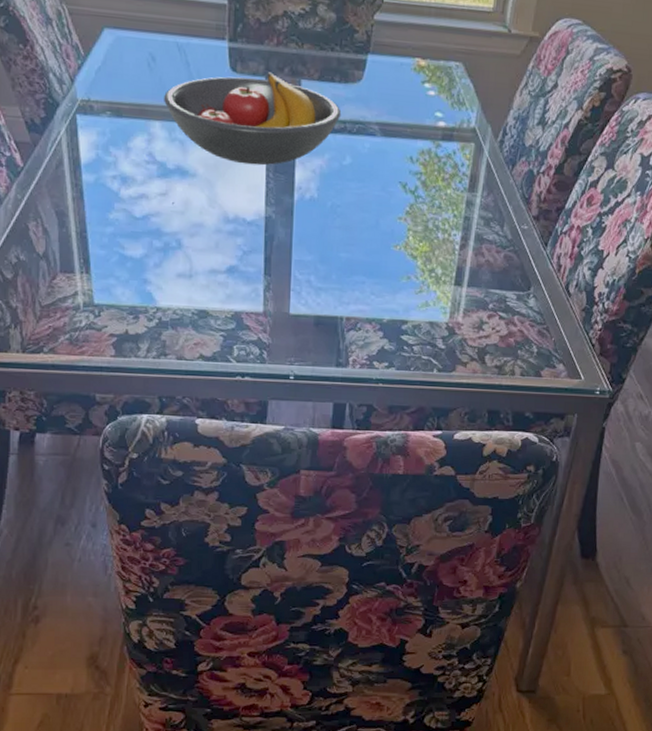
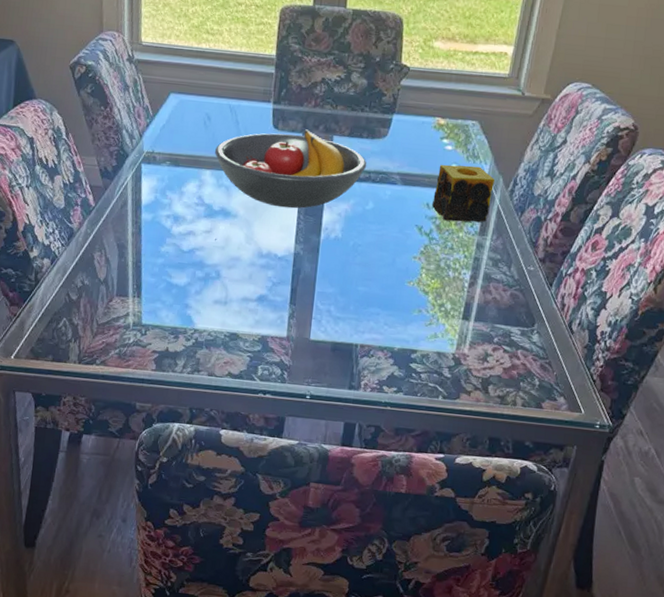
candle: none [416,112,484,178] -> present [432,164,496,222]

